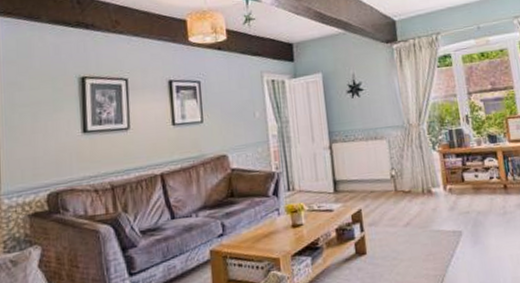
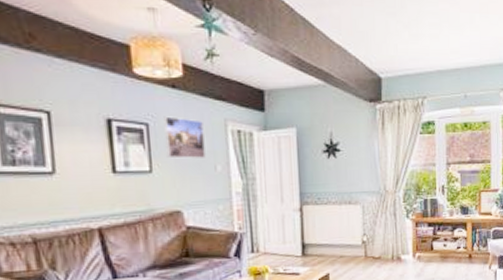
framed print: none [212,73,246,109] -> present [163,116,206,159]

